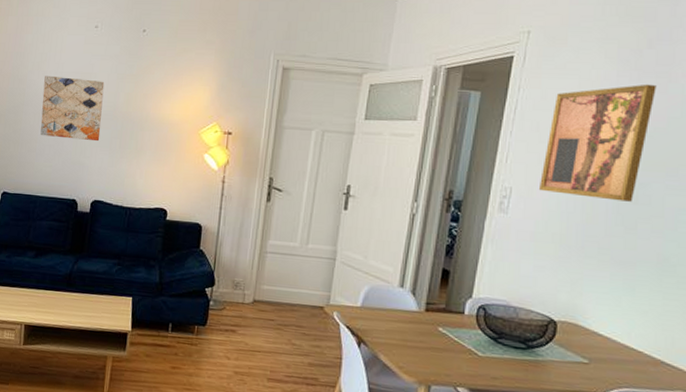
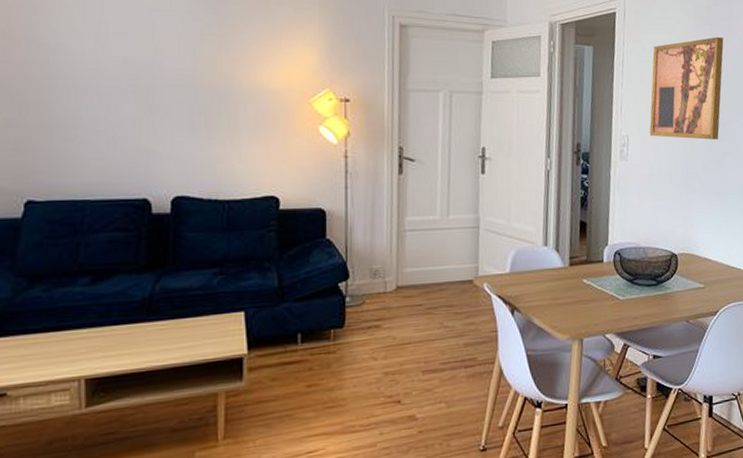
wall art: present [40,75,105,142] -> none [79,37,175,121]

